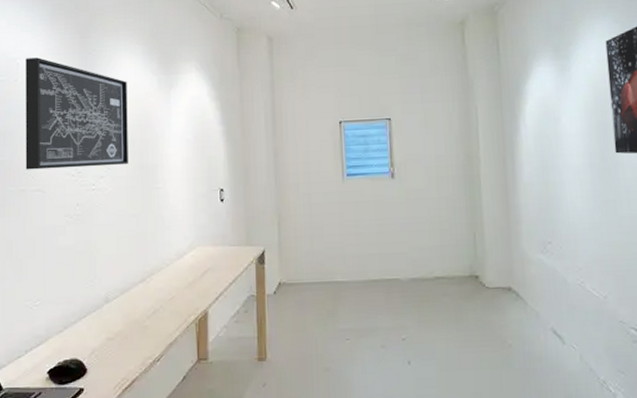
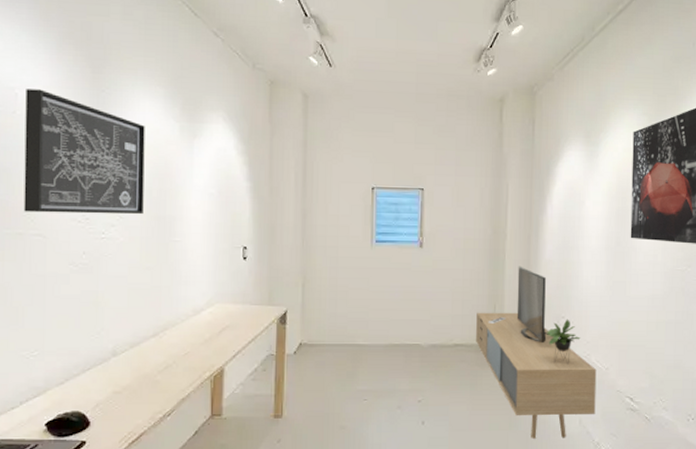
media console: none [456,190,598,378] -> present [476,266,597,439]

